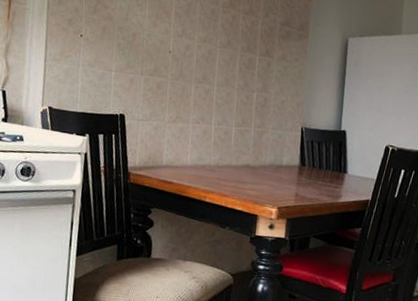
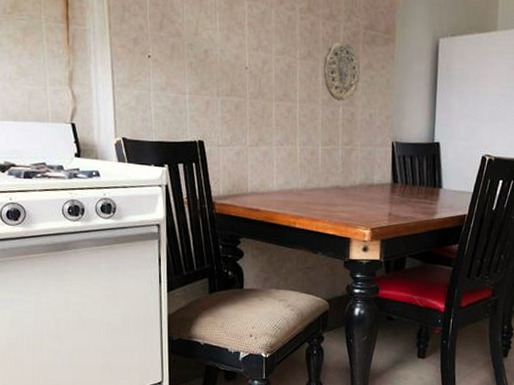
decorative plate: none [240,34,276,88] -> present [323,41,361,102]

